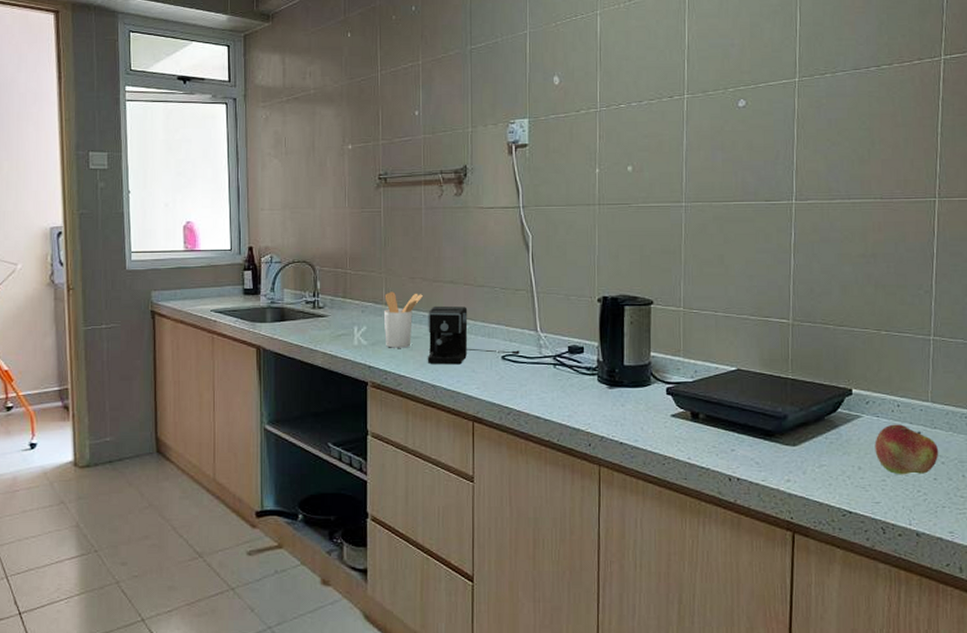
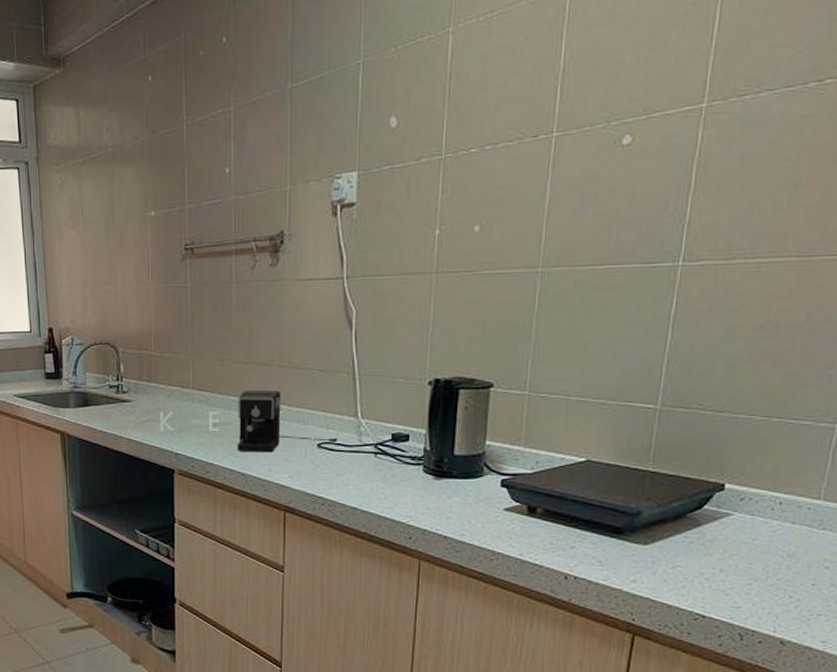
utensil holder: present [383,292,423,348] -> none [190,375,233,435]
fruit: present [875,424,939,475] -> none [743,523,824,580]

